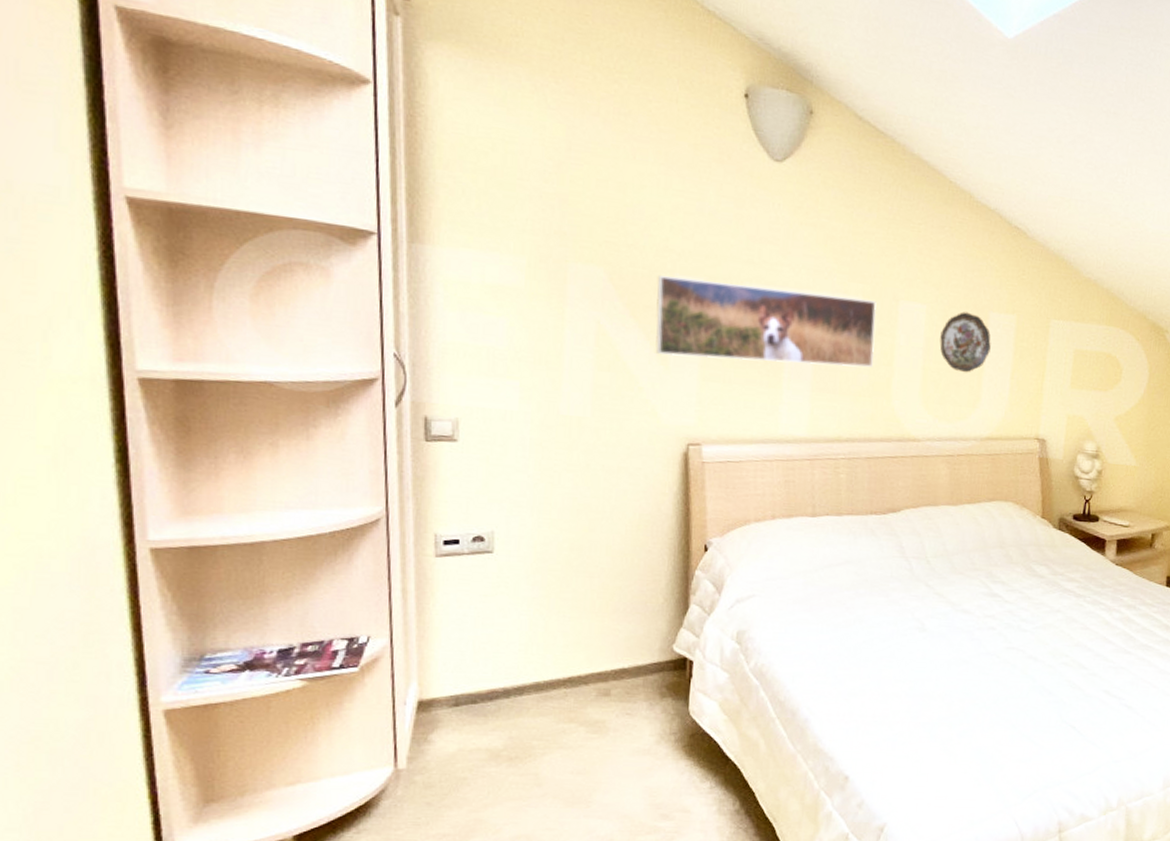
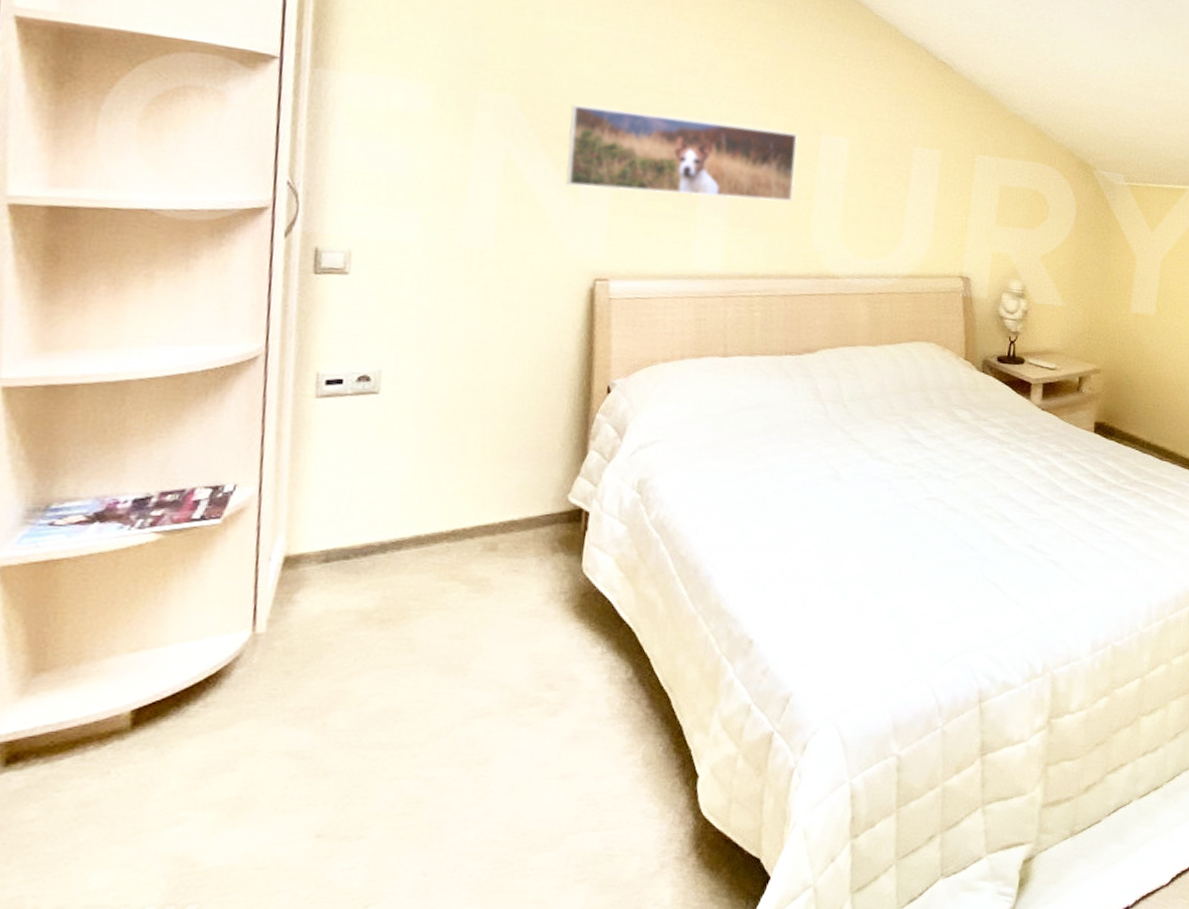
decorative plate: present [939,311,991,373] -> none [862,146,915,209]

